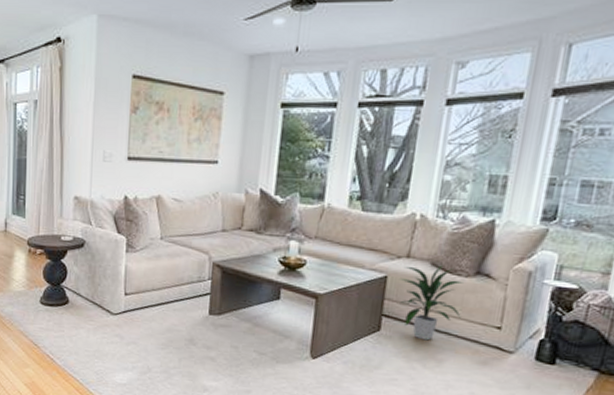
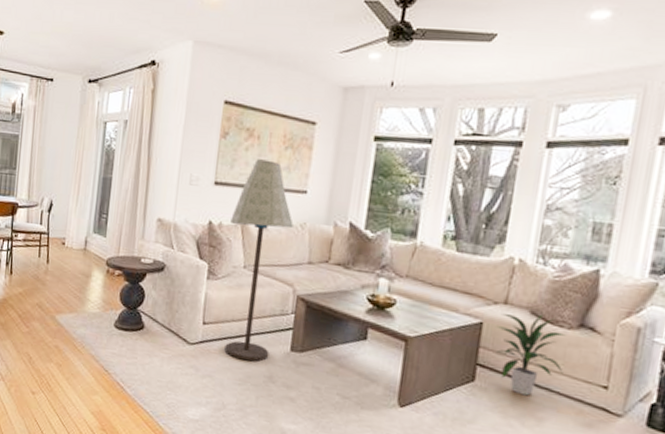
floor lamp: none [144,132,206,327] -> present [224,159,293,362]

